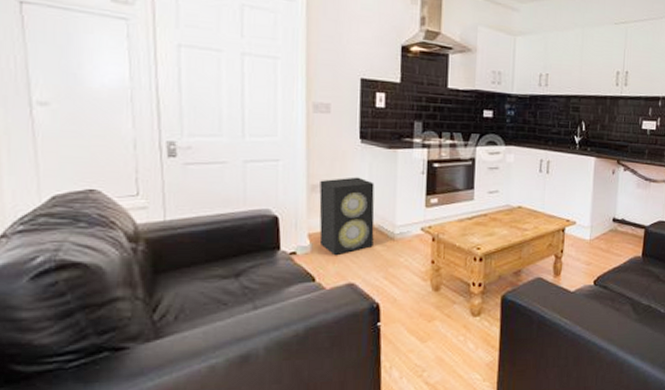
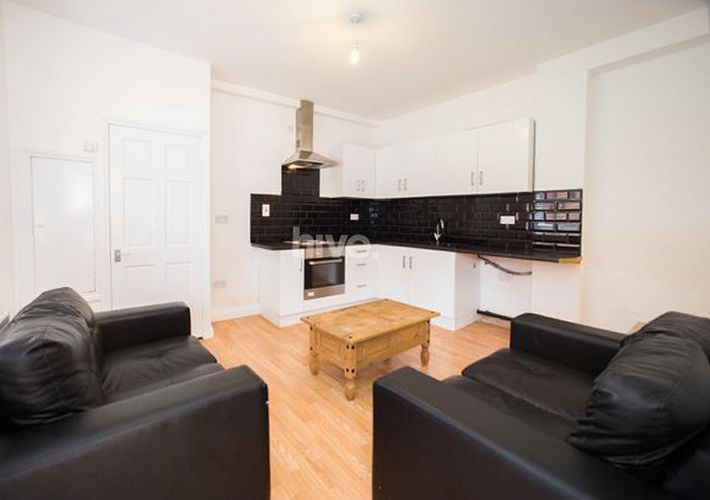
speaker: present [319,177,375,256] -> none [220,274,263,341]

